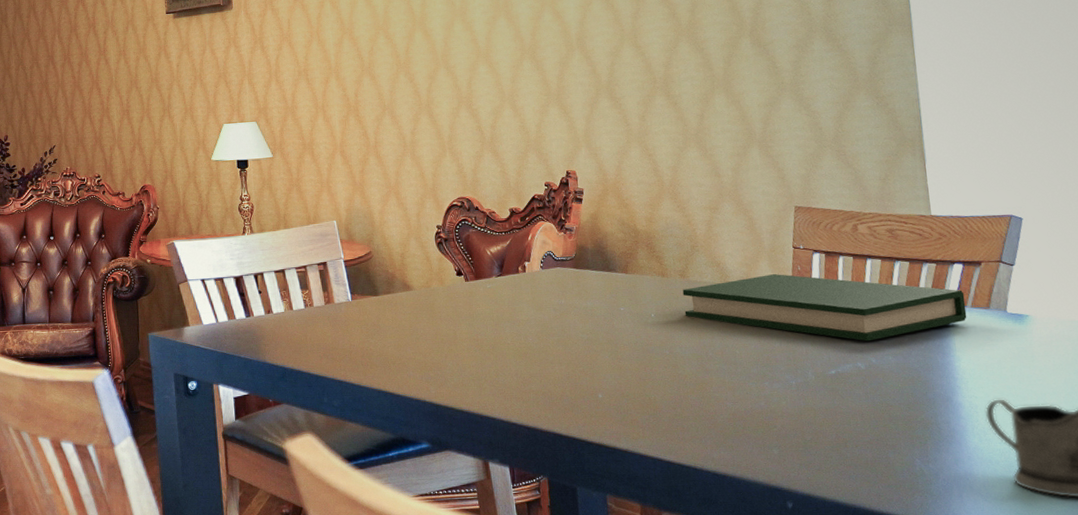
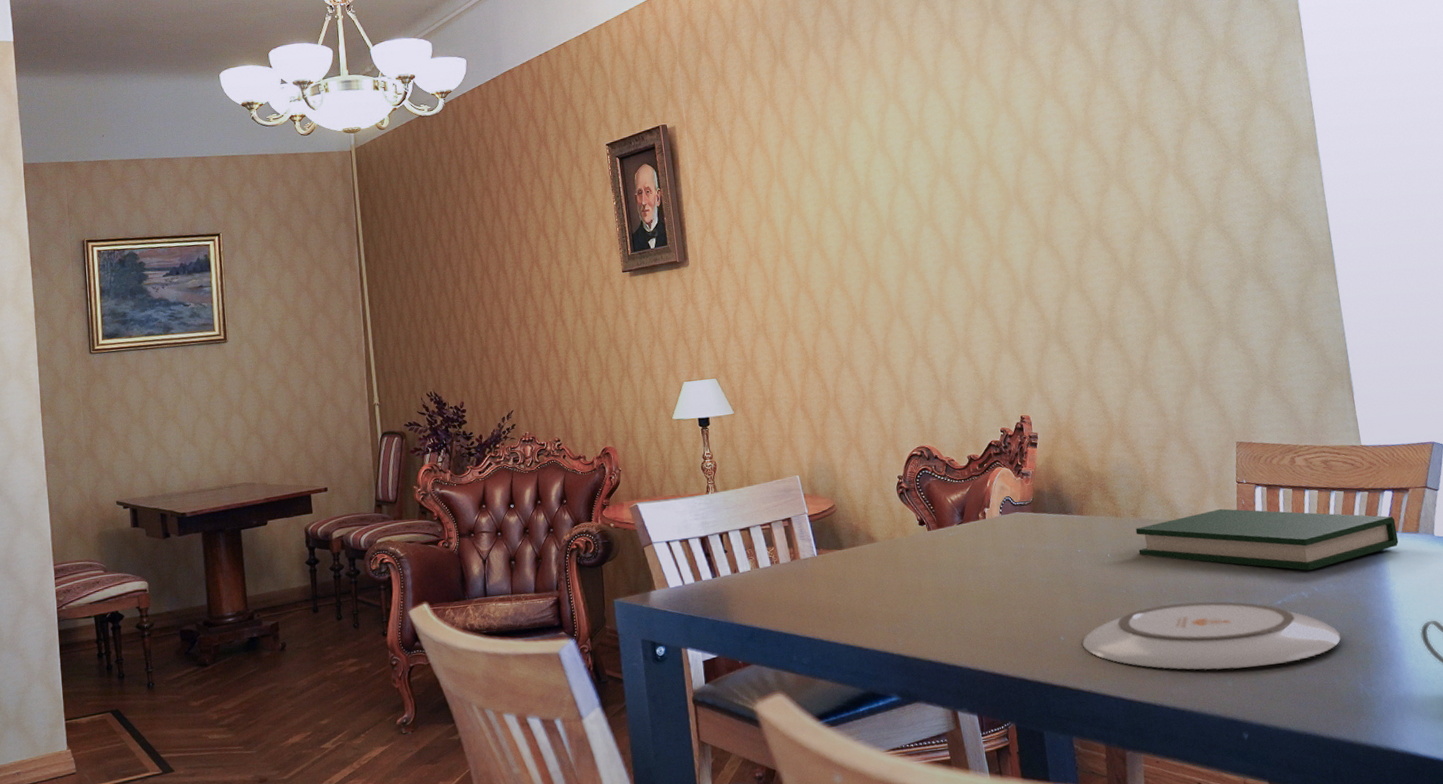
plate: none [621,366,899,437] -> present [1082,601,1341,671]

